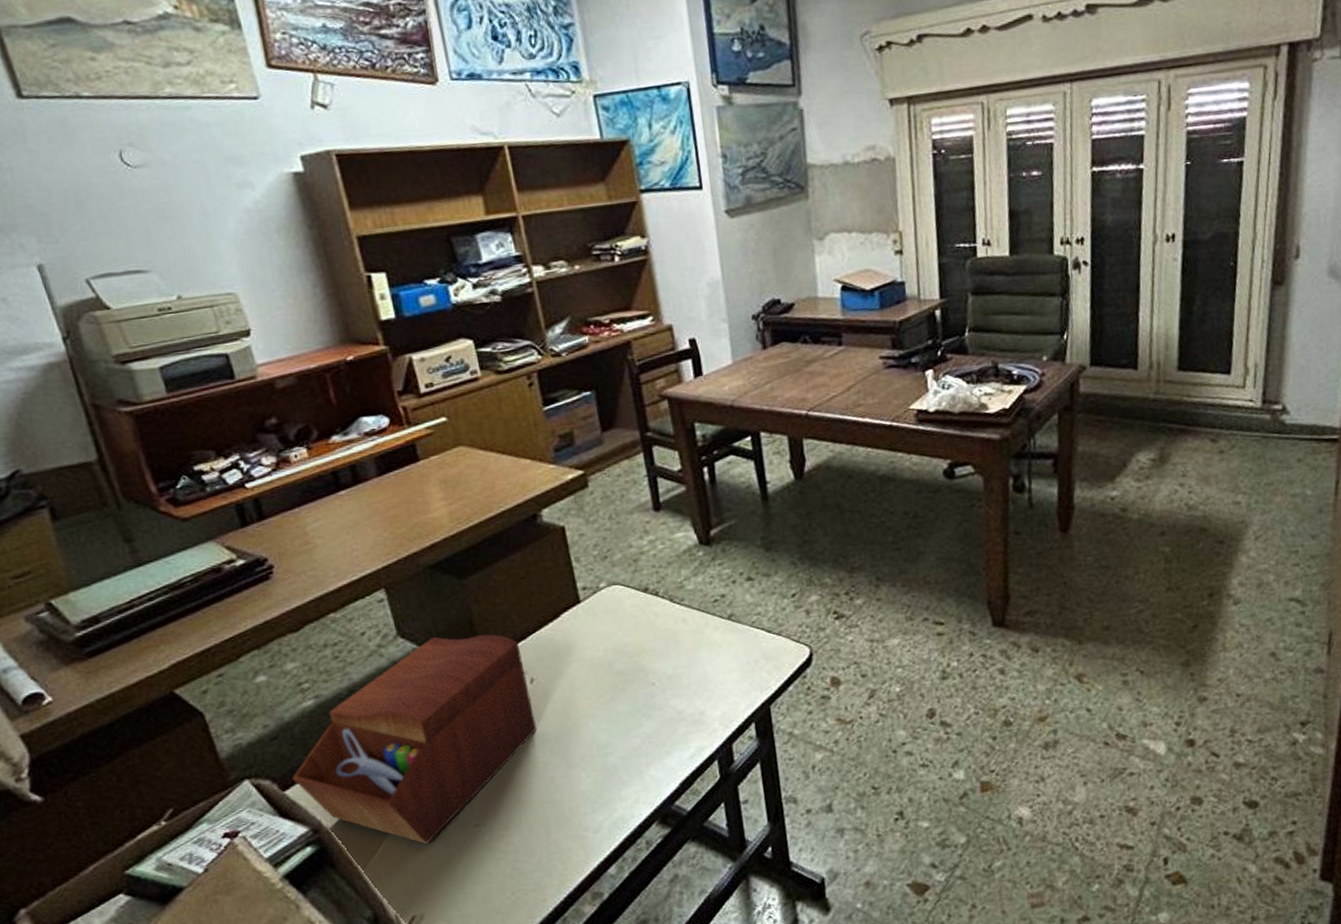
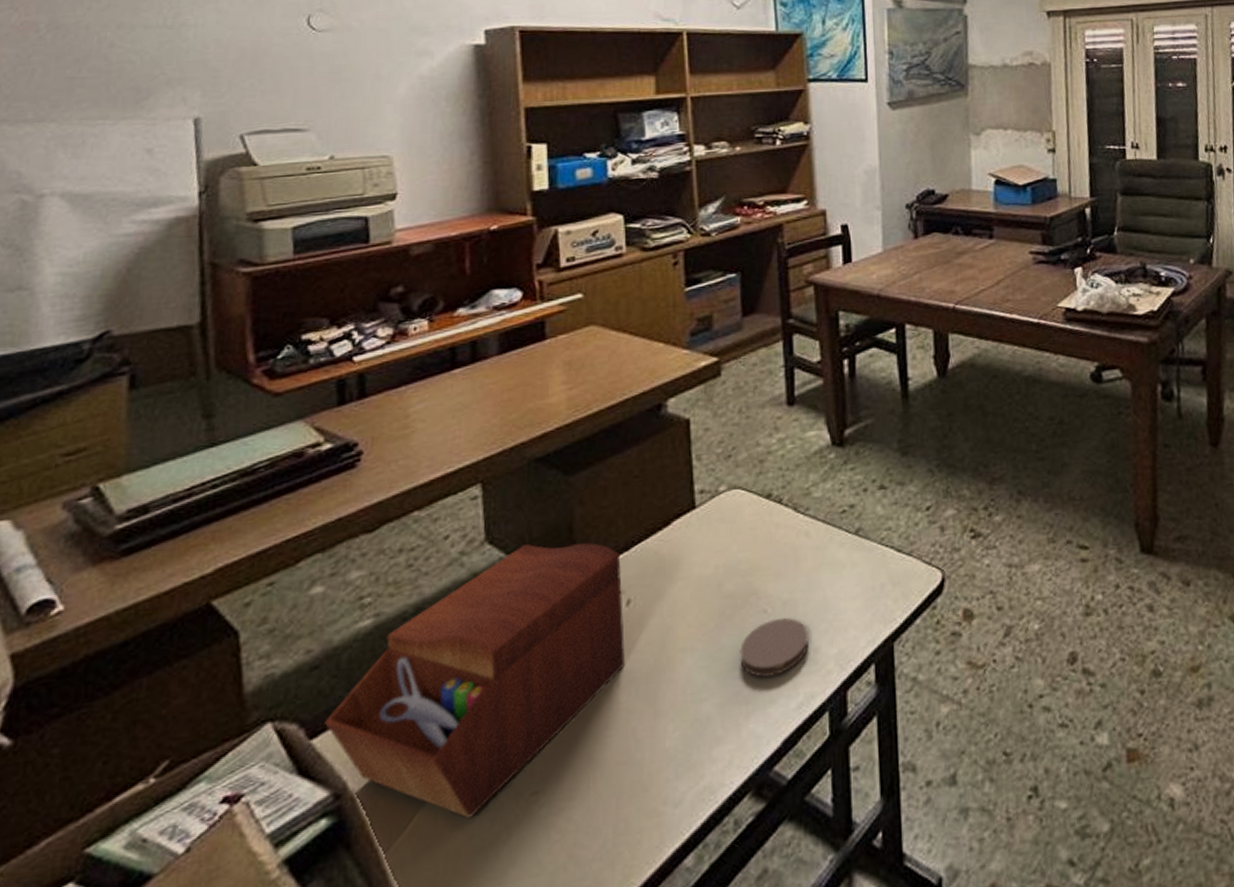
coaster: none [635,689,695,736] -> present [740,618,808,678]

